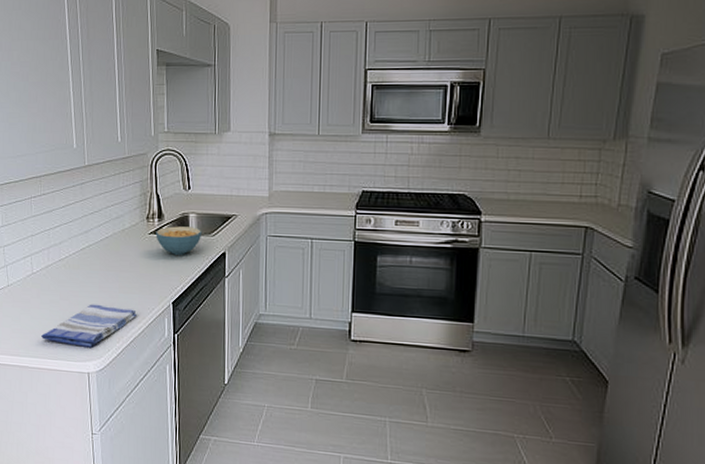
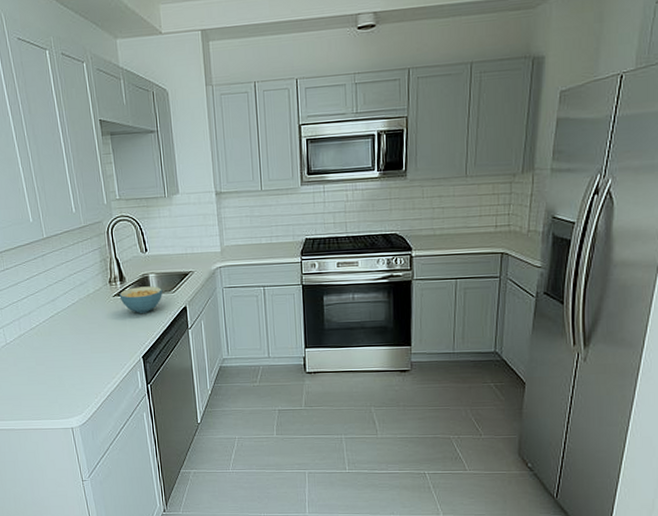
dish towel: present [41,304,138,348] -> none [23,365,112,406]

